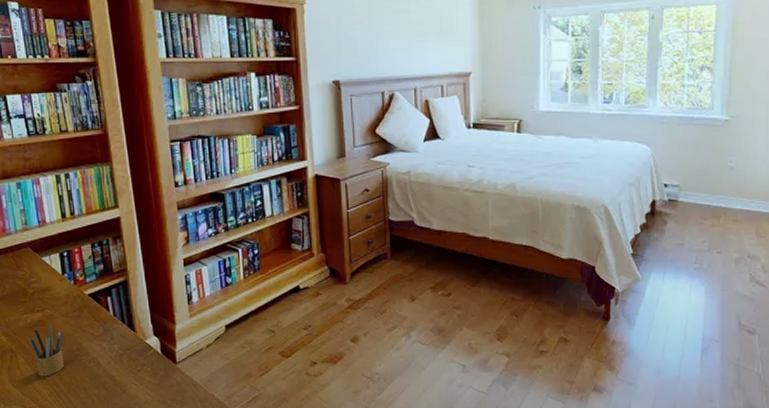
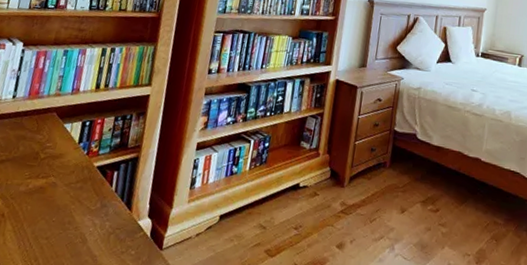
pencil box: present [30,325,64,377] -> none [20,193,61,248]

